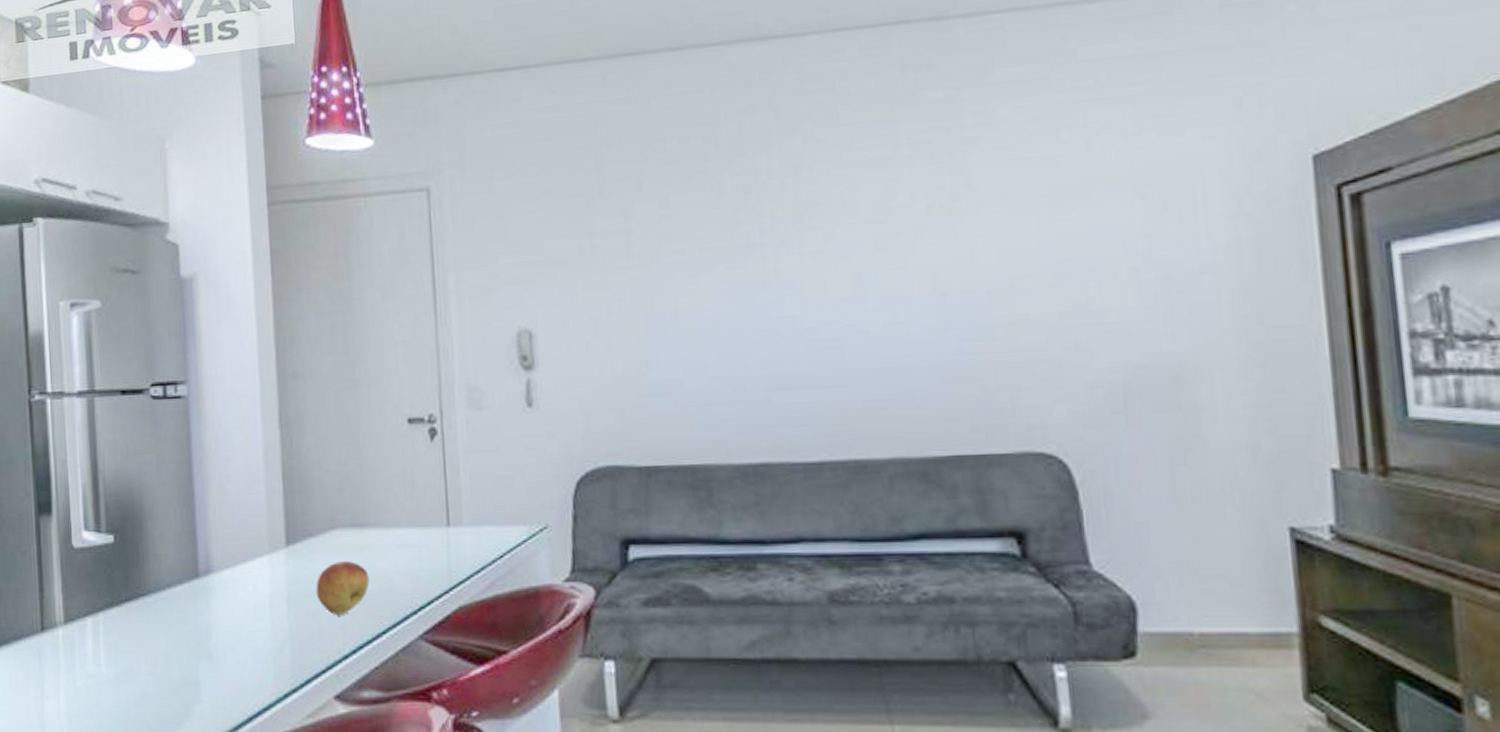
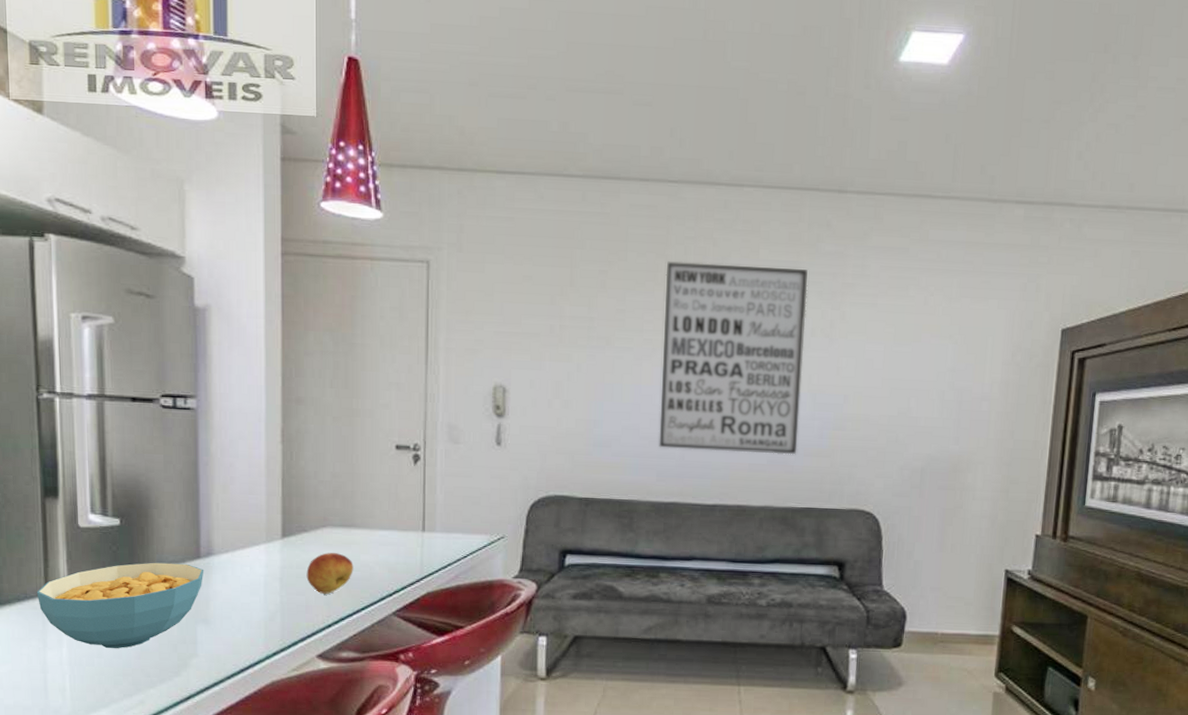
cereal bowl: none [33,585,204,696] -> present [36,562,204,649]
wall art: none [717,128,930,390] -> present [659,261,808,455]

